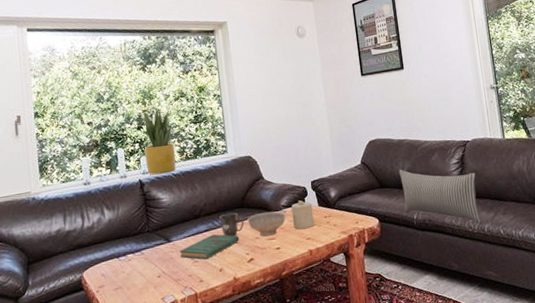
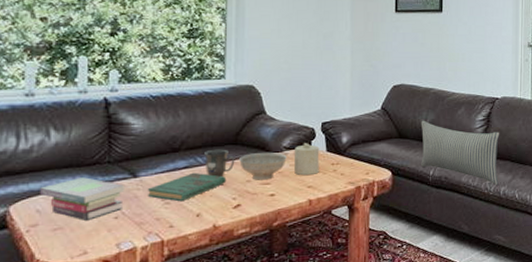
books: none [102,245,163,280] -> present [40,177,124,220]
planter: present [139,107,176,175] -> none [115,12,159,94]

